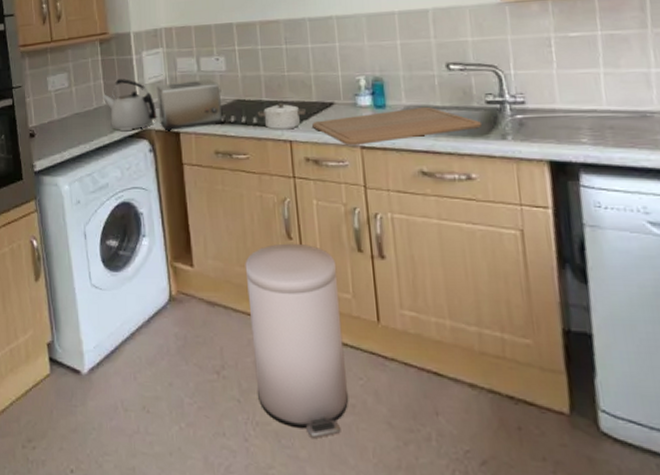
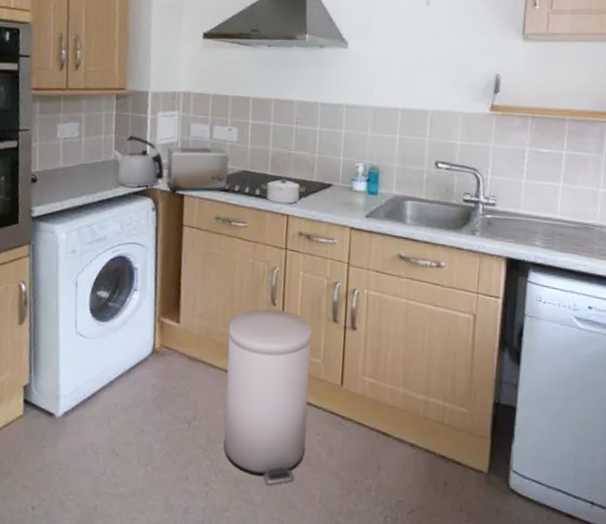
chopping board: present [312,107,483,146] -> none [310,198,458,226]

